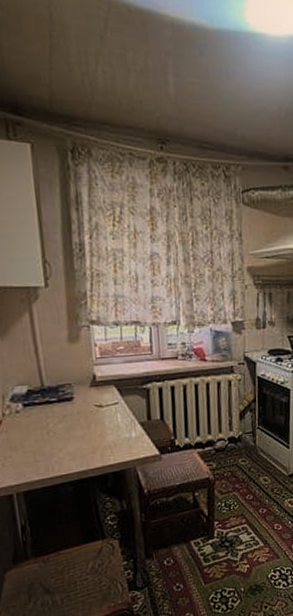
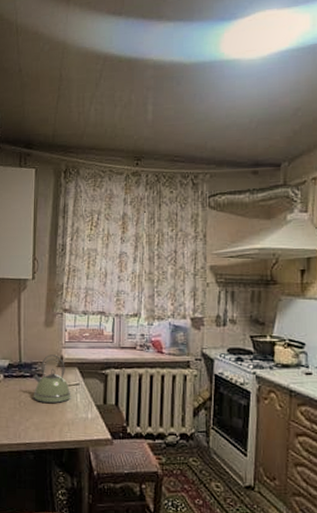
kettle: none [59,373,111,429] -> present [32,354,71,403]

